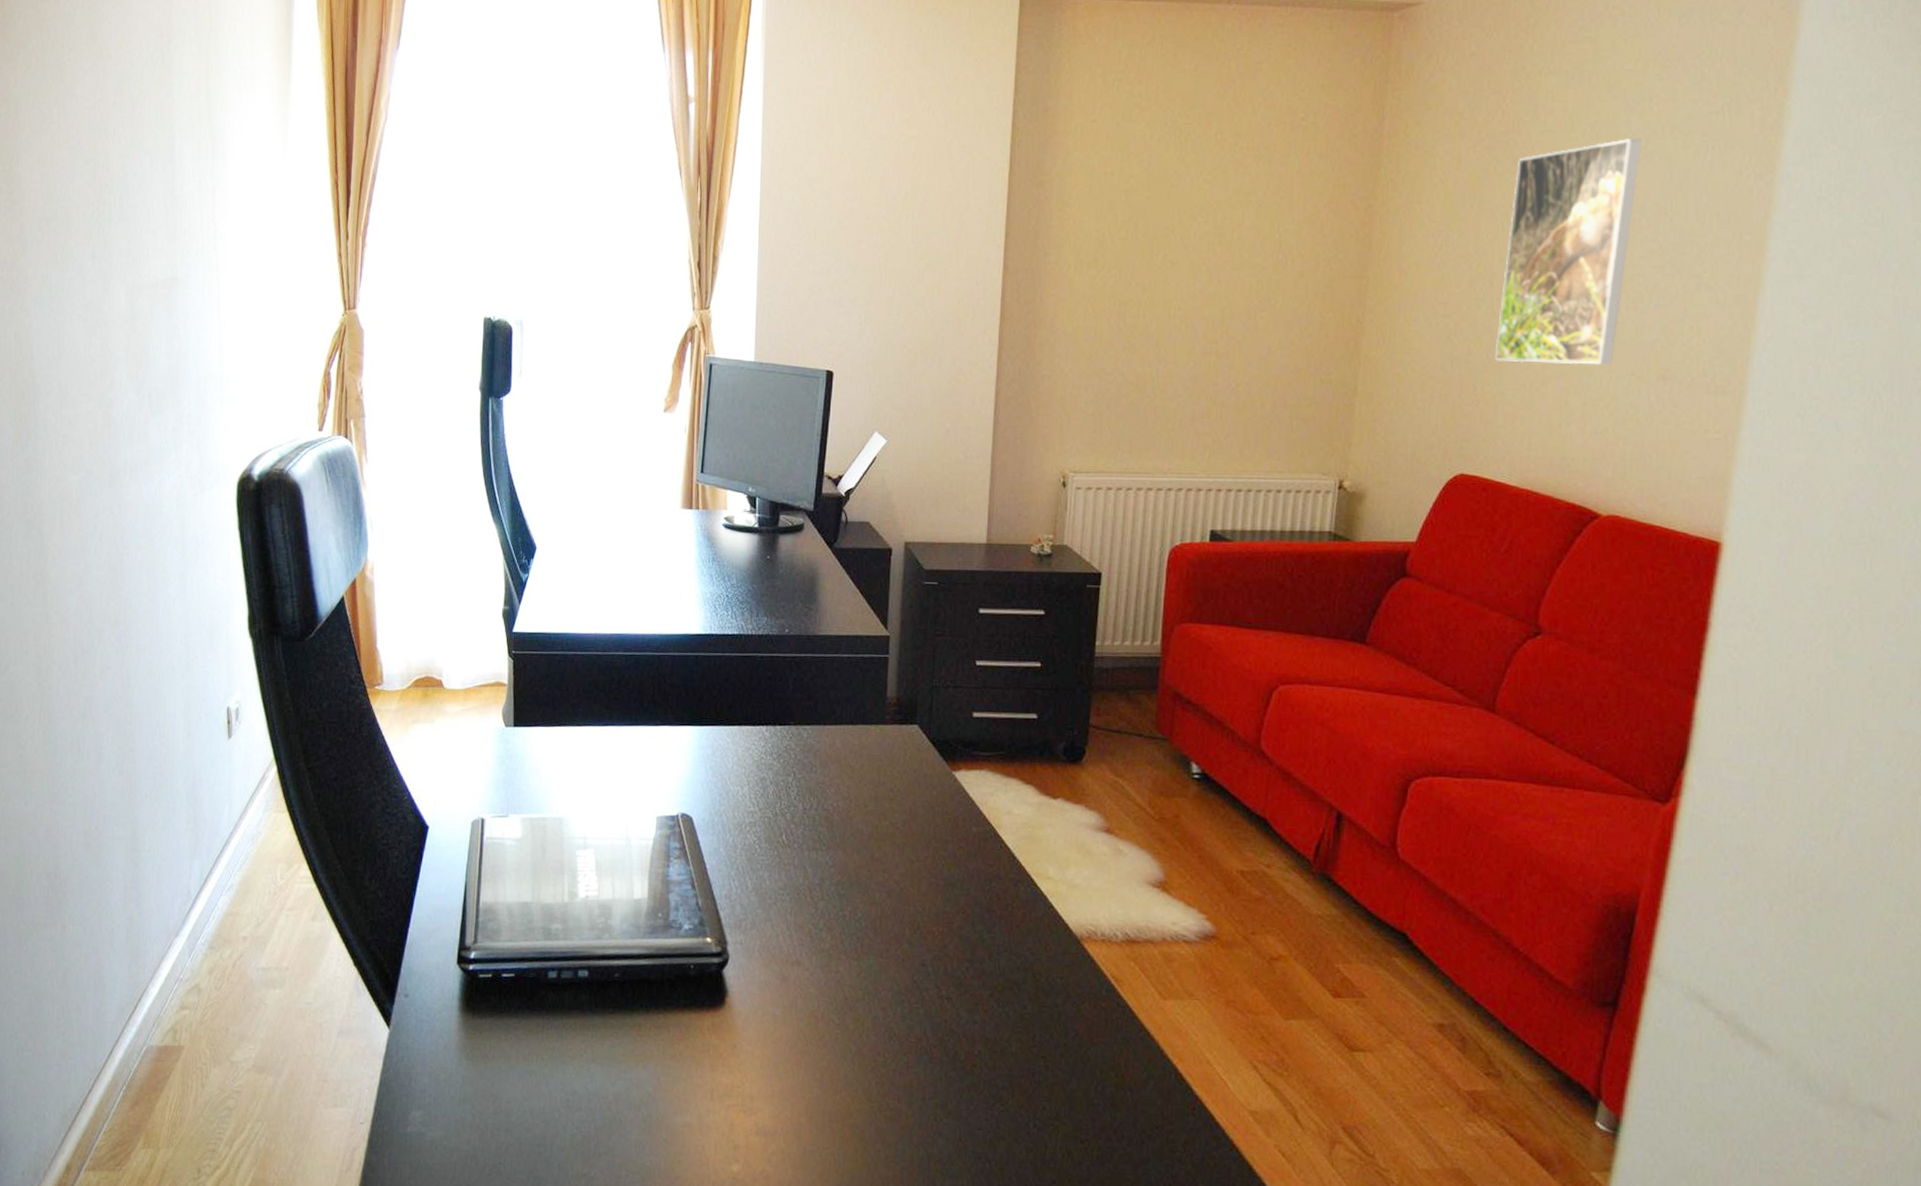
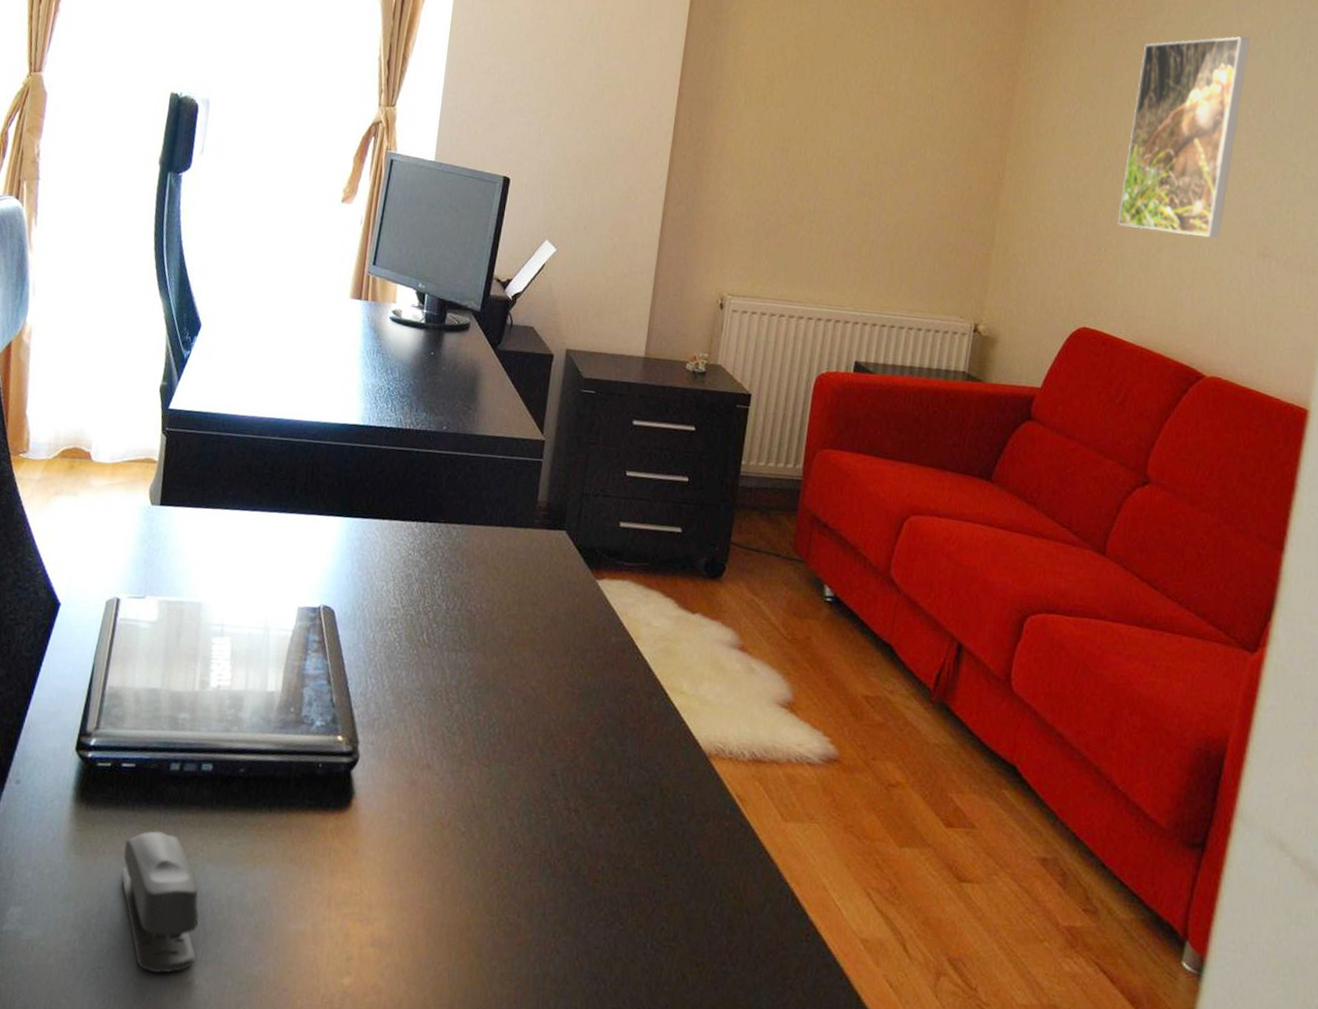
stapler: none [510,1036,589,1167] -> present [120,831,199,974]

